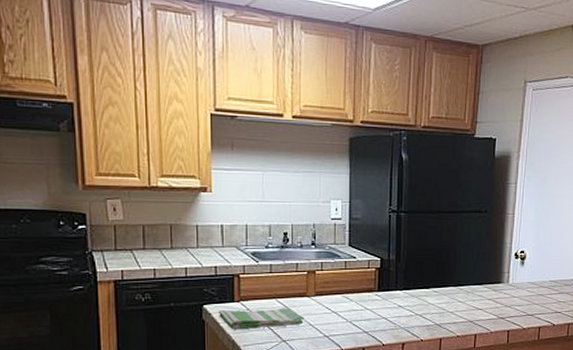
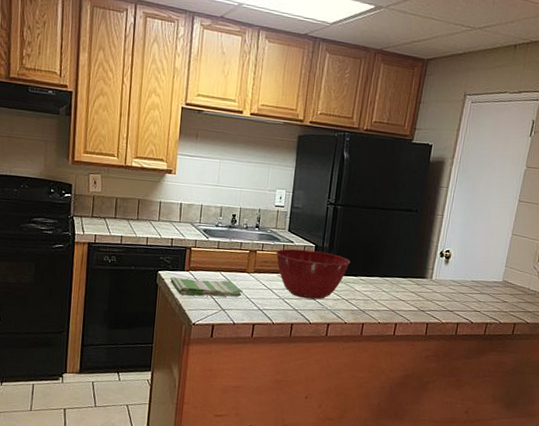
mixing bowl: none [337,265,420,319] -> present [275,248,350,300]

